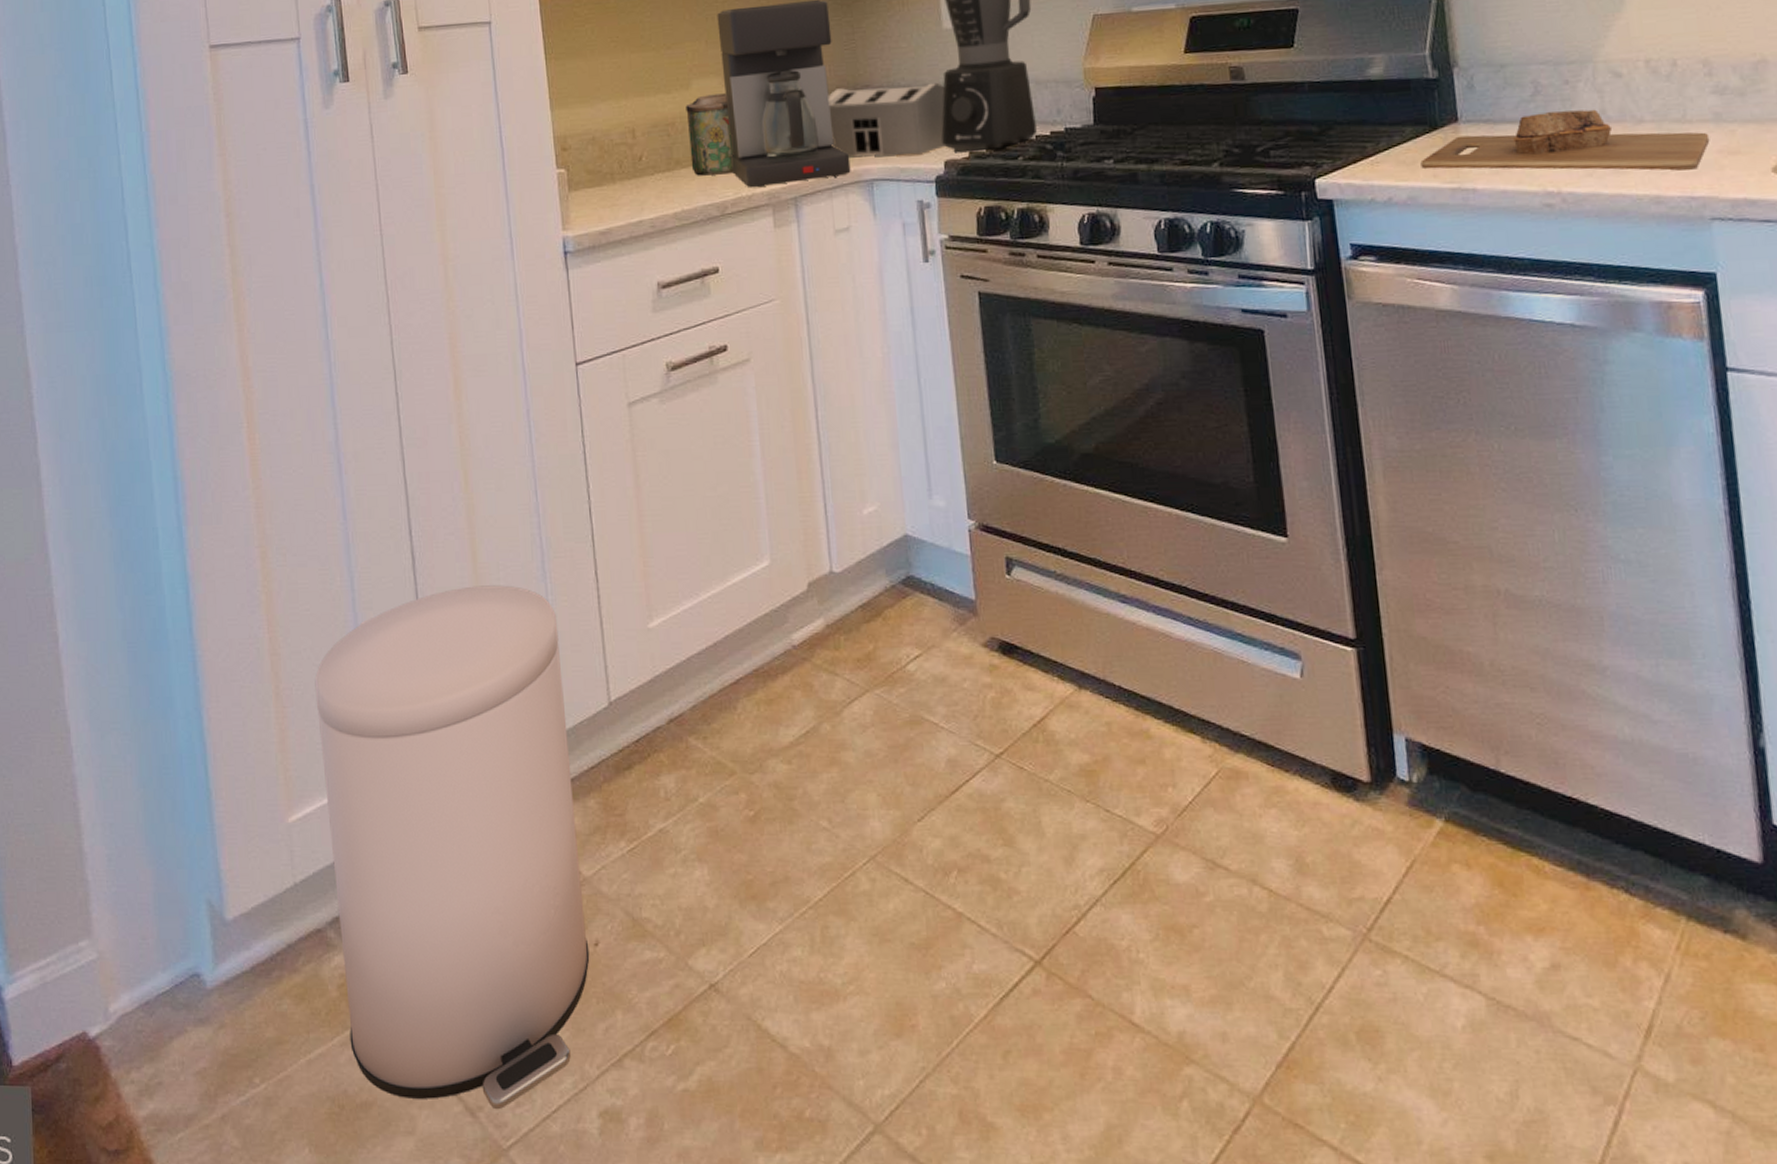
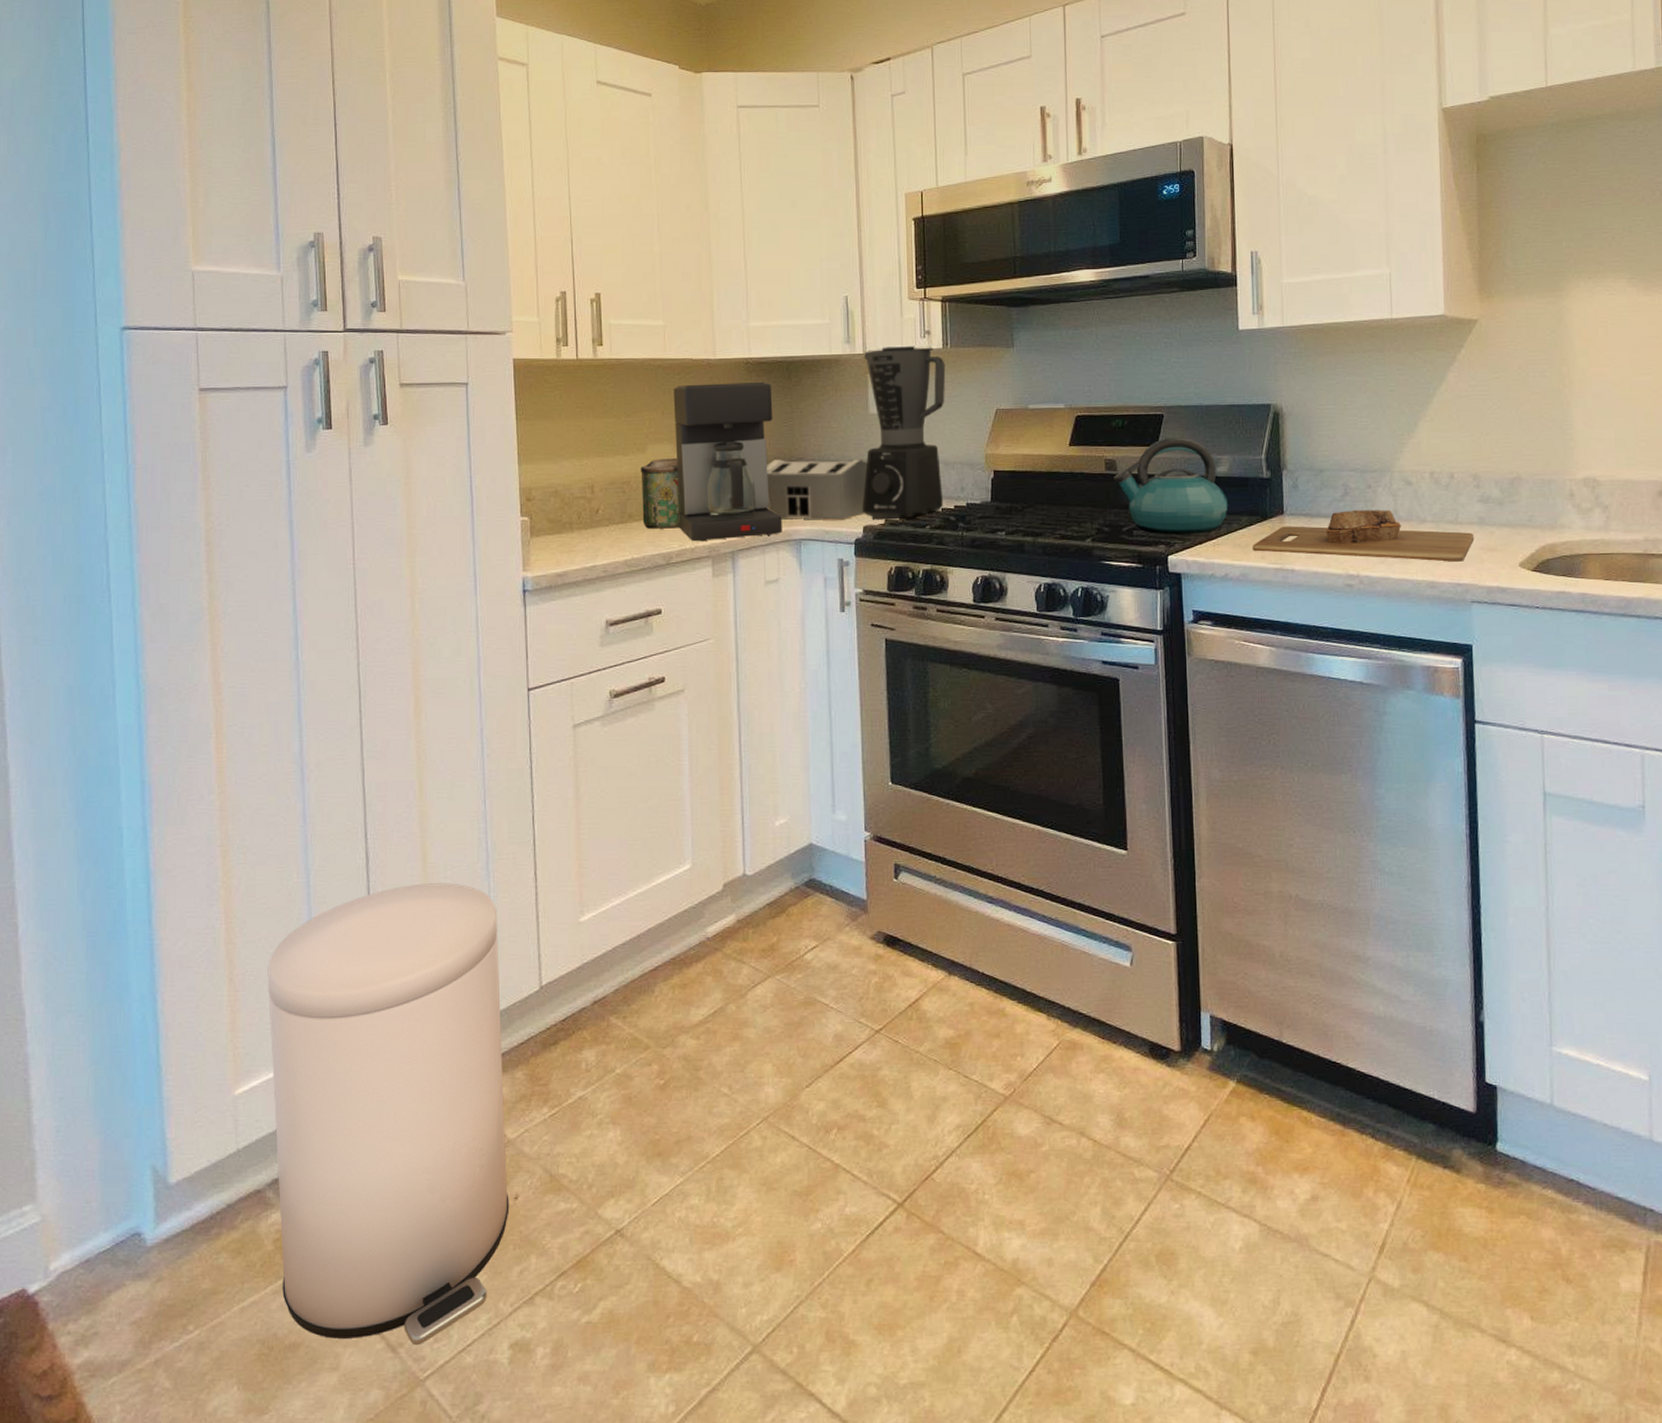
kettle: none [1241,35,1388,154] -> present [1114,437,1229,535]

